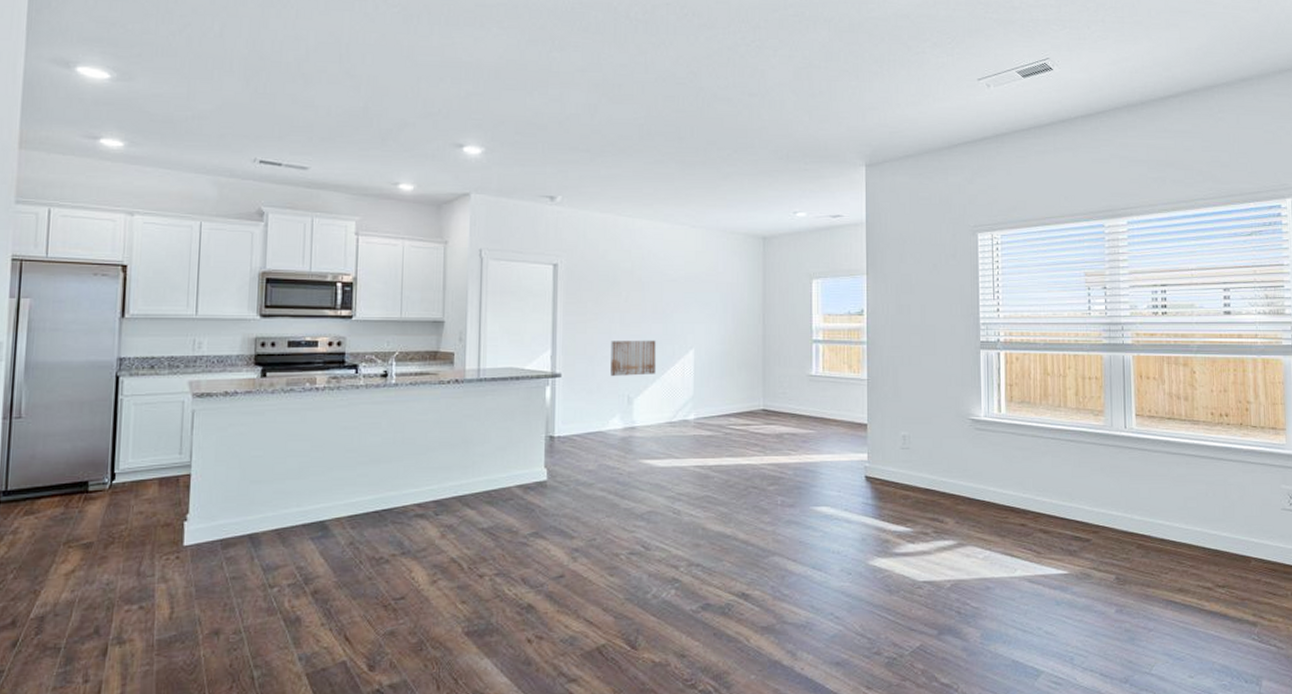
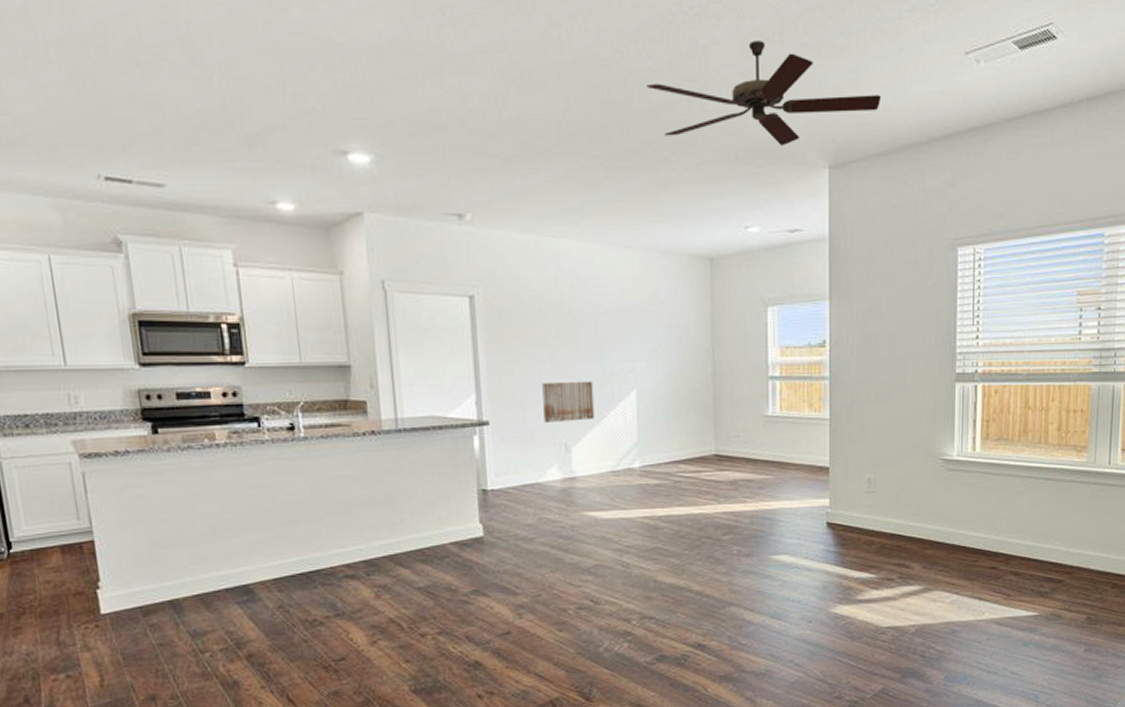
ceiling fan: none [715,67,909,148] -> present [646,40,882,147]

